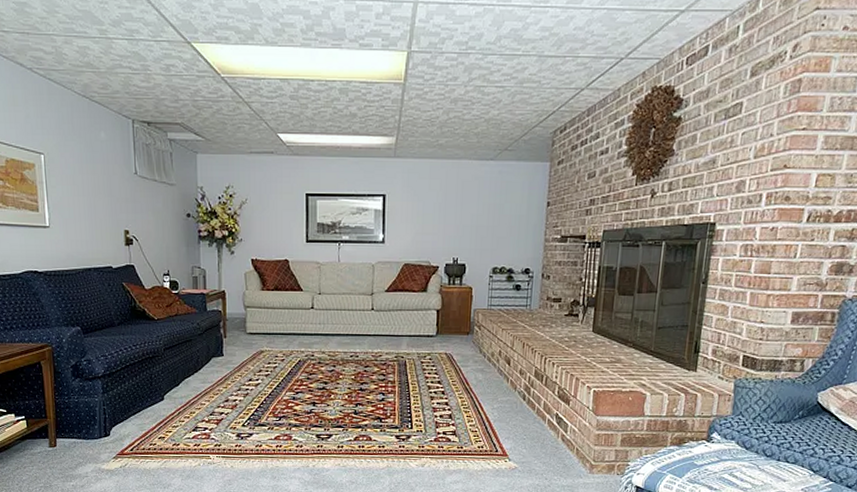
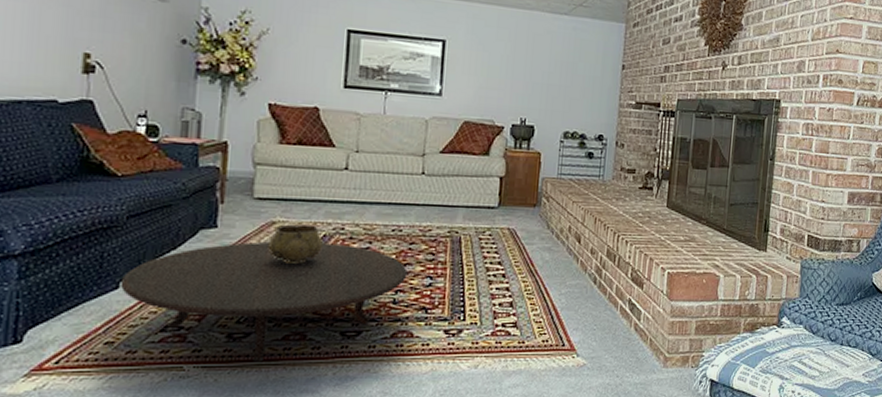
table: none [164,366,364,455] -> present [120,241,408,362]
decorative bowl: none [259,352,298,383] -> present [267,224,323,264]

